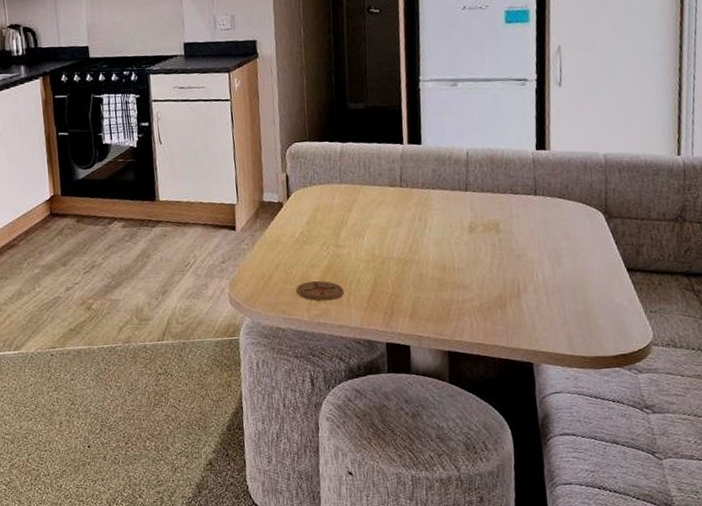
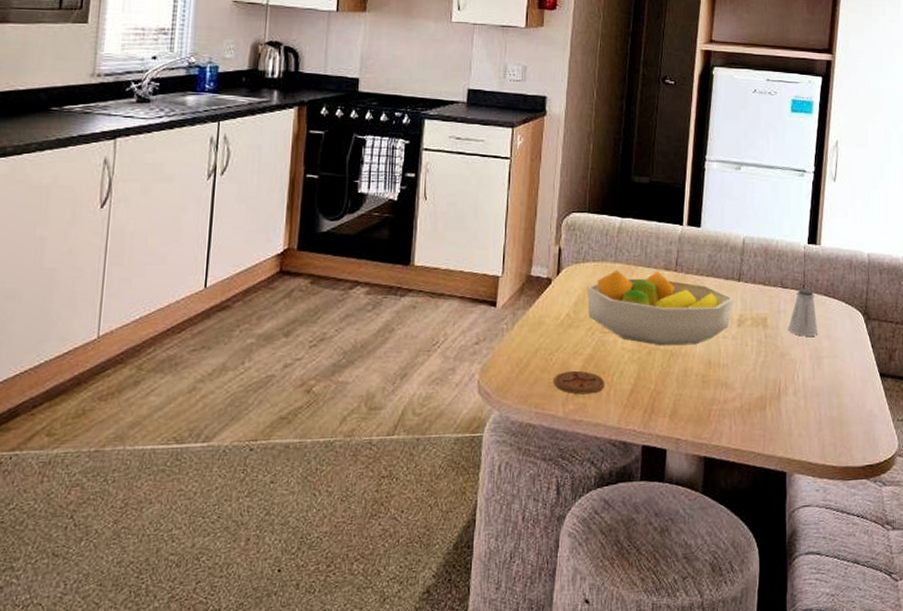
fruit bowl: none [316,188,463,255] -> present [586,270,734,346]
saltshaker: none [522,192,555,238] -> present [788,288,818,336]

